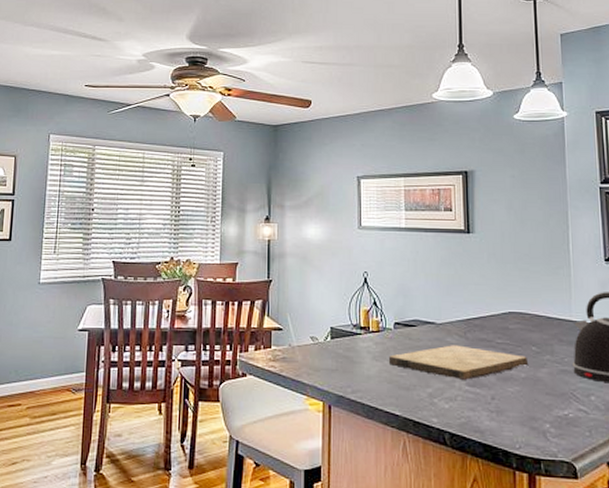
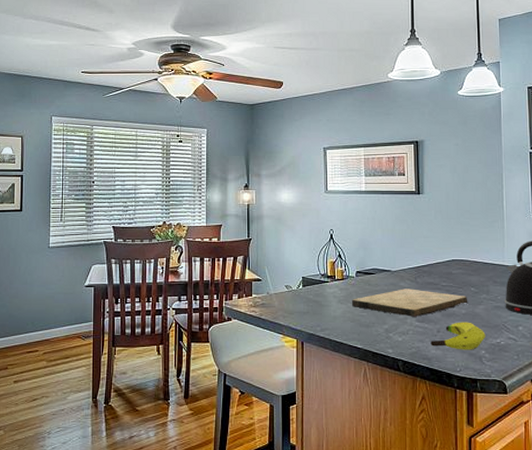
banana: none [483,387,551,423] -> present [430,322,486,350]

